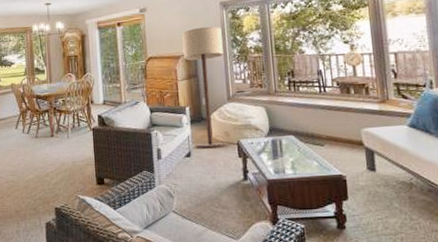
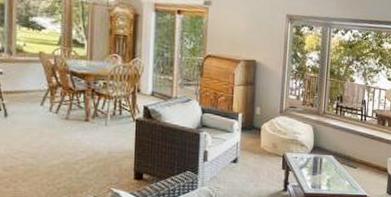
floor lamp: present [182,26,227,149] -> none [242,35,284,158]

